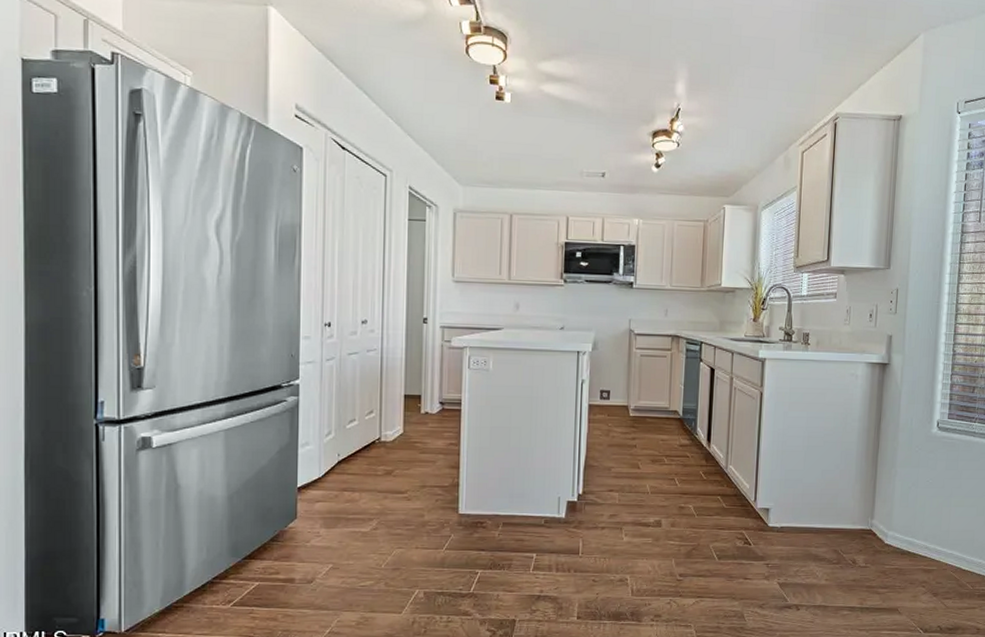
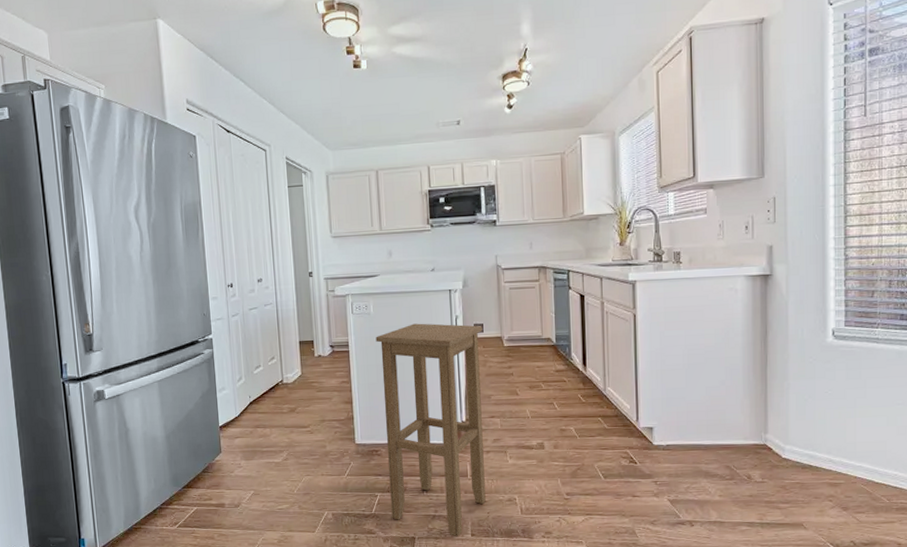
stool: none [492,385,609,620] -> present [375,323,486,537]

